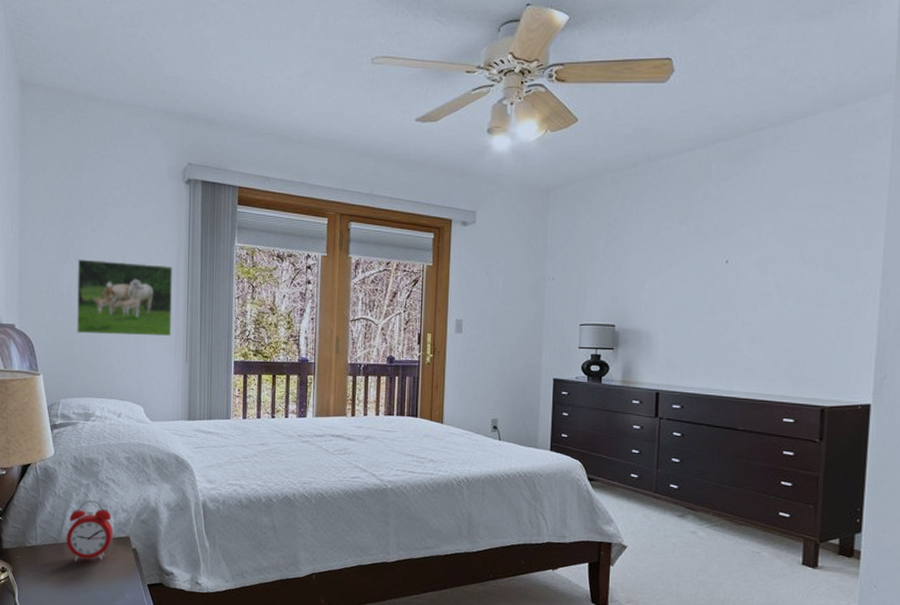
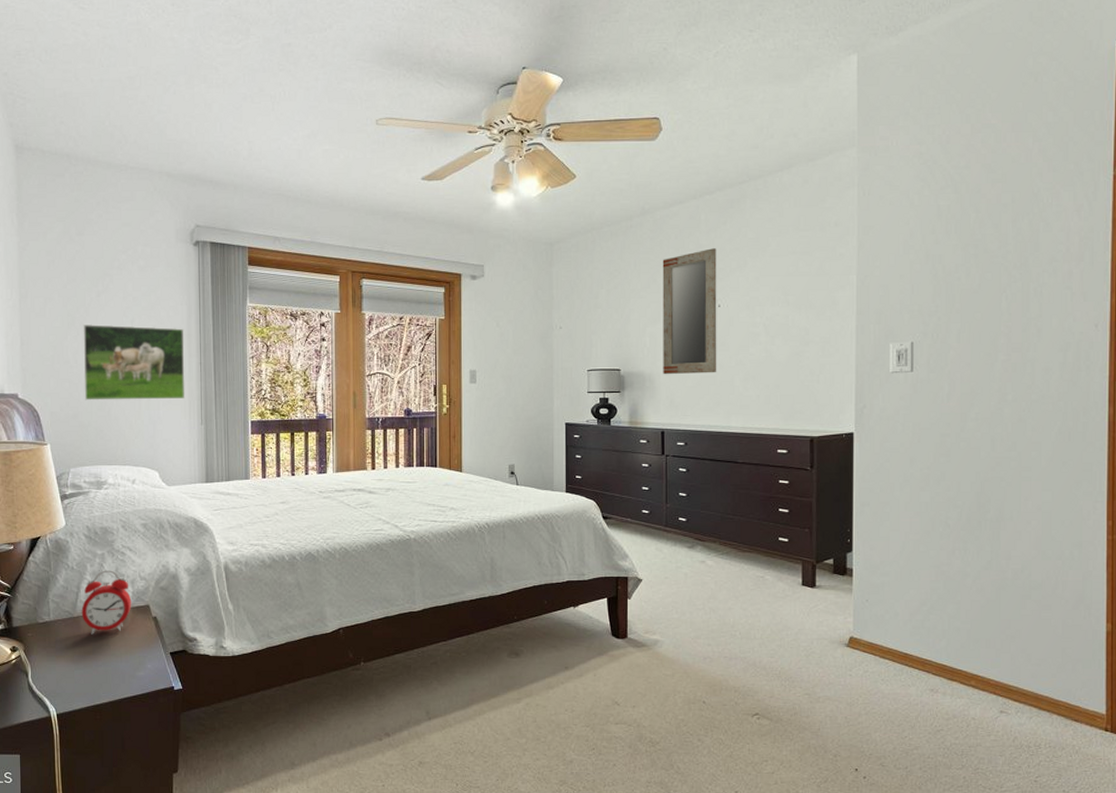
home mirror: none [661,200,728,334] -> present [662,248,717,375]

